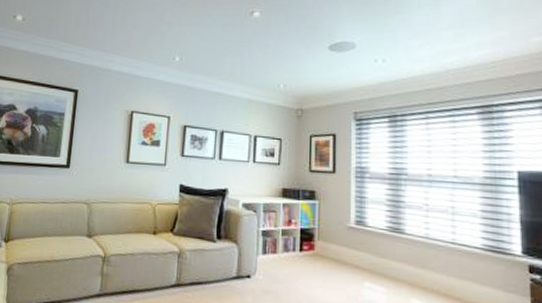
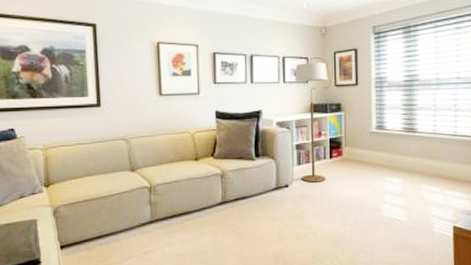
floor lamp: none [266,139,306,278] -> present [295,57,332,183]

